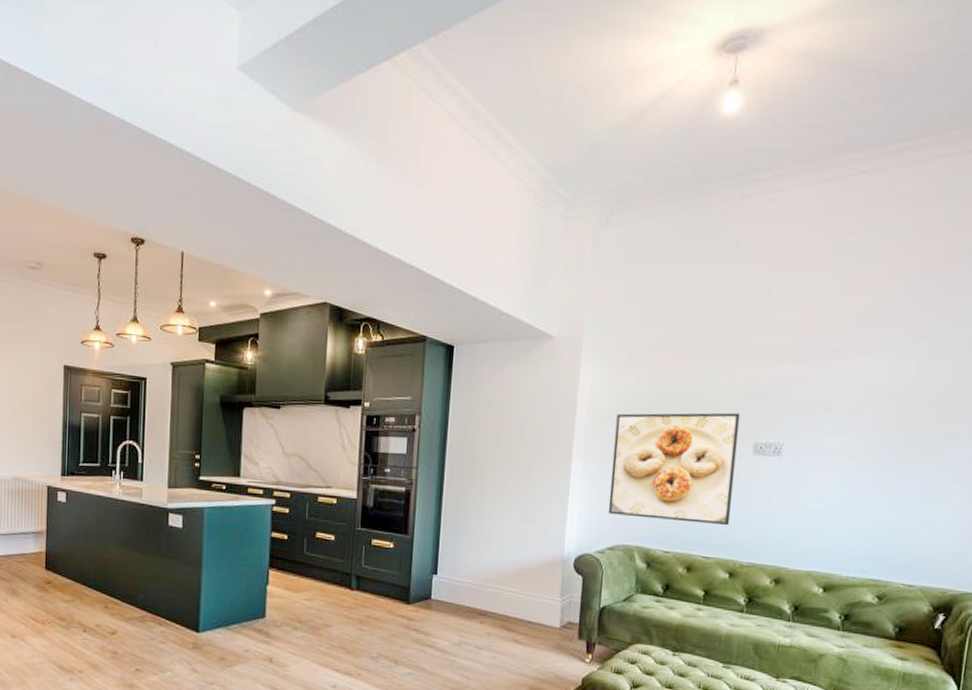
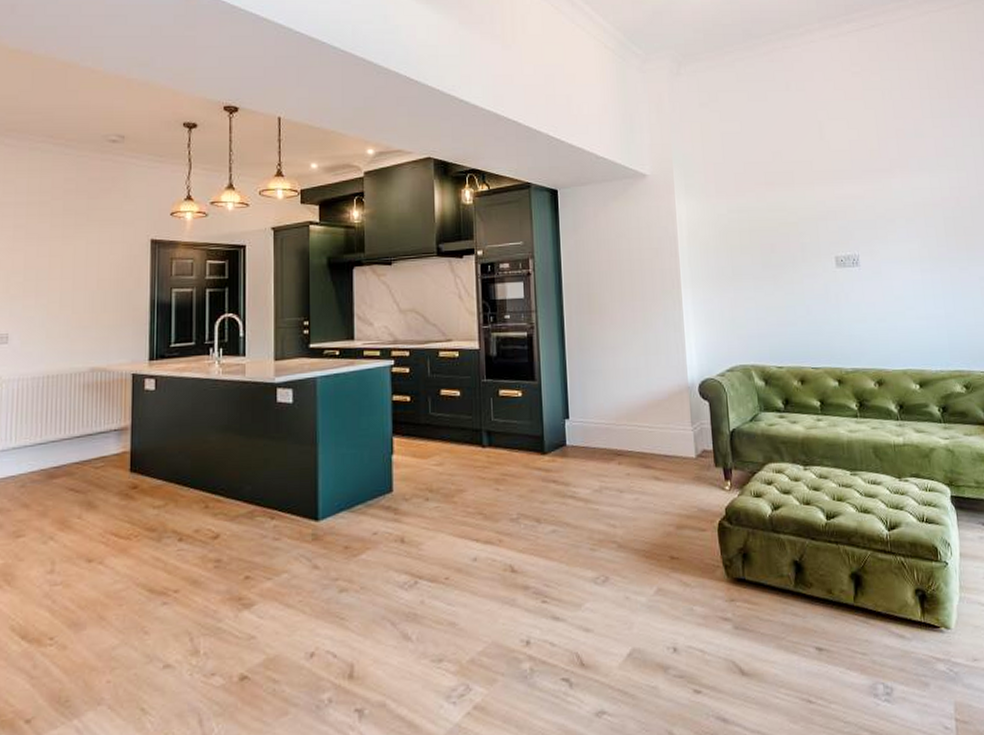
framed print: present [608,412,740,526] -> none [714,231,830,337]

